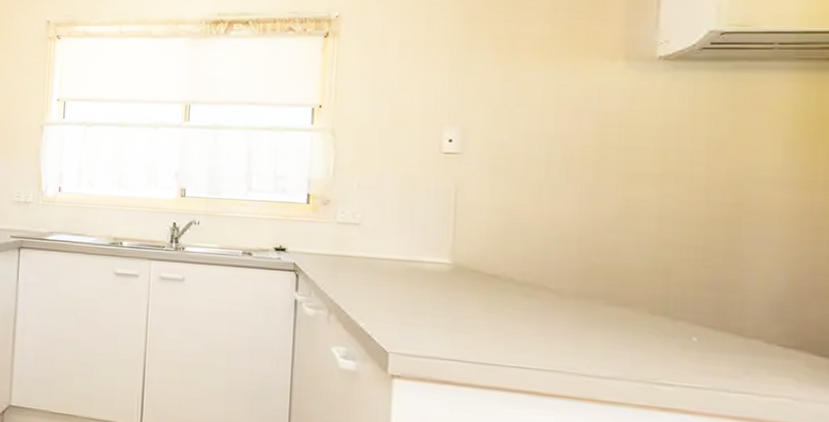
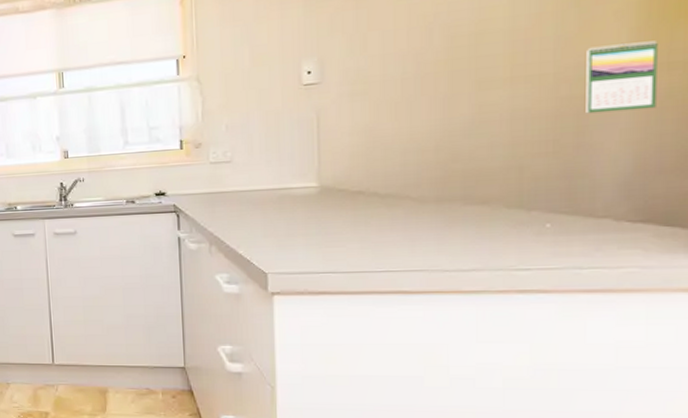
calendar: none [738,154,814,228] -> present [586,41,658,114]

